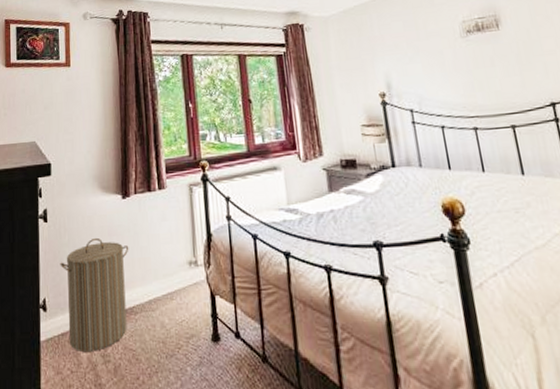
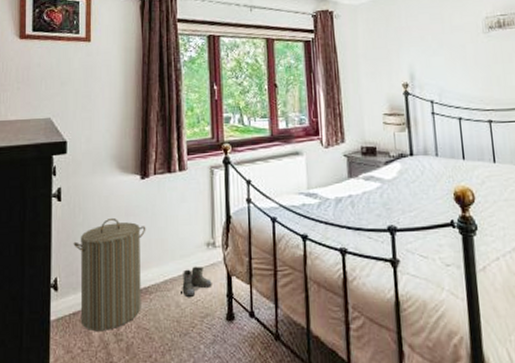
boots: none [166,285,196,317] -> present [182,266,212,297]

